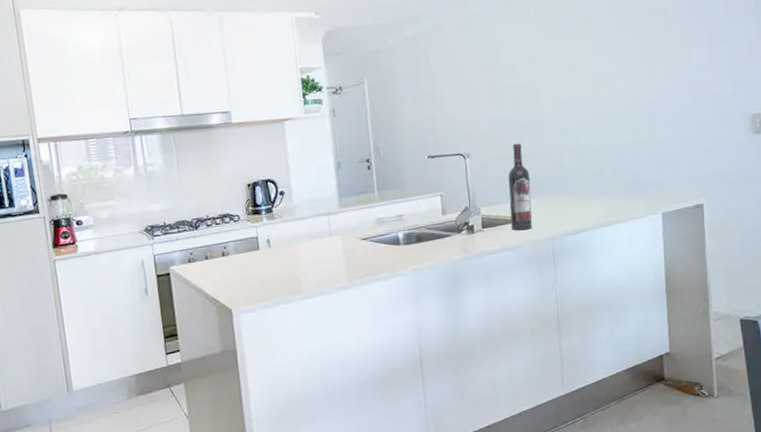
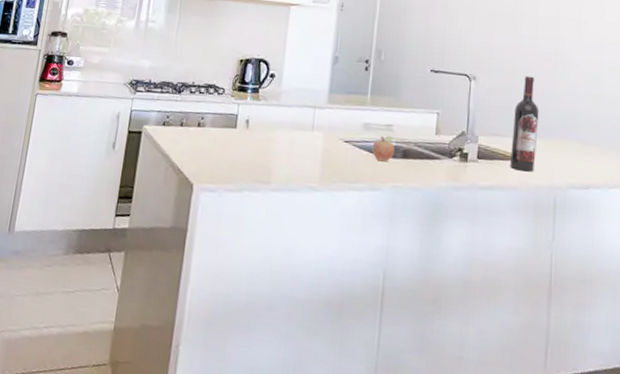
fruit: none [388,225,409,250] -> present [372,135,395,162]

